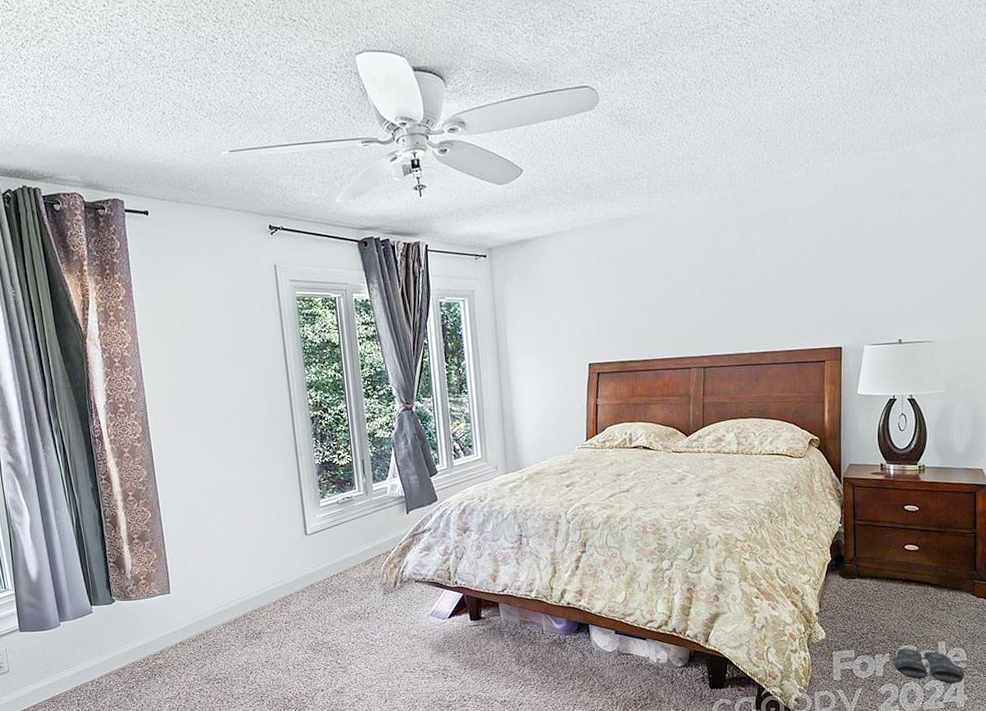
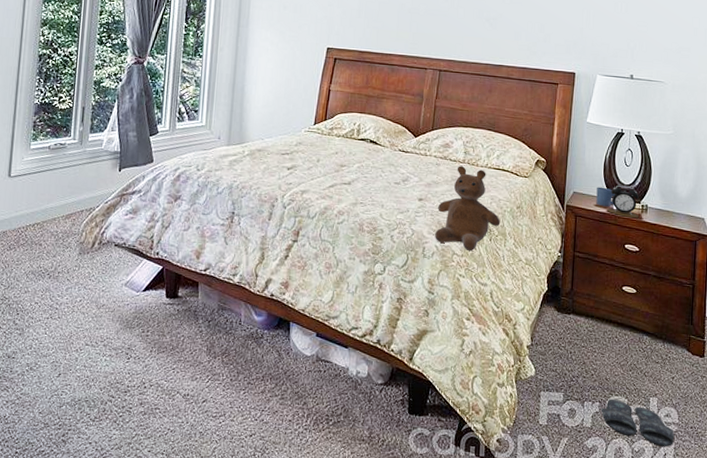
teddy bear: none [717,457,780,535] -> present [435,166,501,251]
mug: none [872,455,891,474] -> present [596,187,615,207]
alarm clock: none [885,450,916,480] -> present [608,185,640,219]

